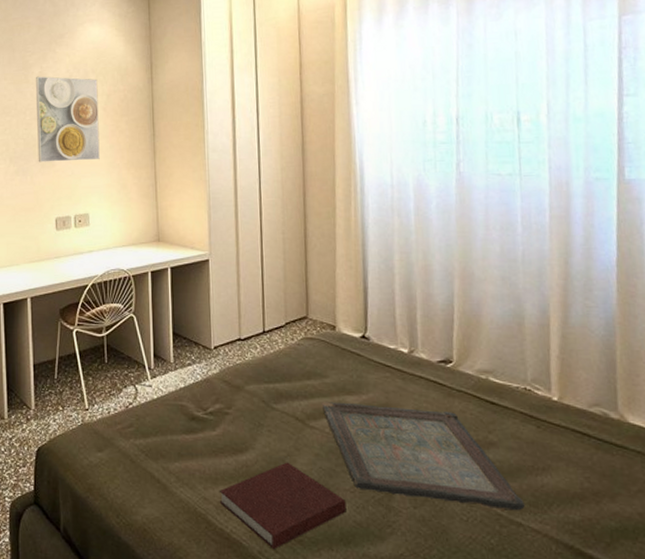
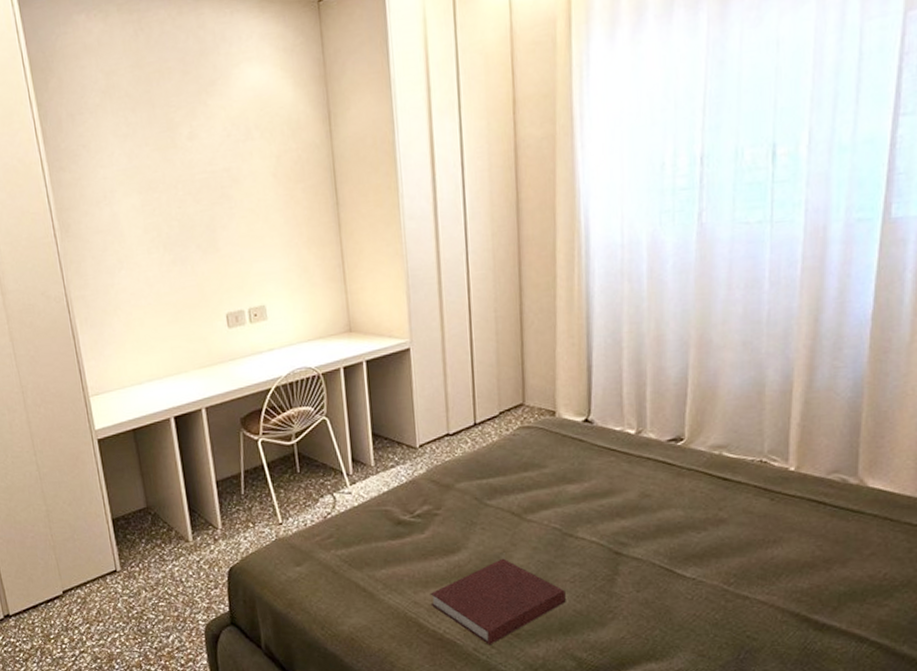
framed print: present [35,76,100,163] -> none [184,136,274,248]
serving tray: present [321,402,525,511] -> none [539,492,752,585]

